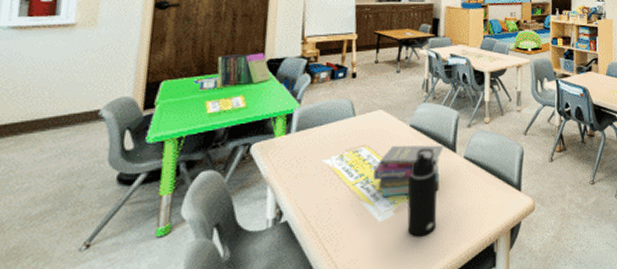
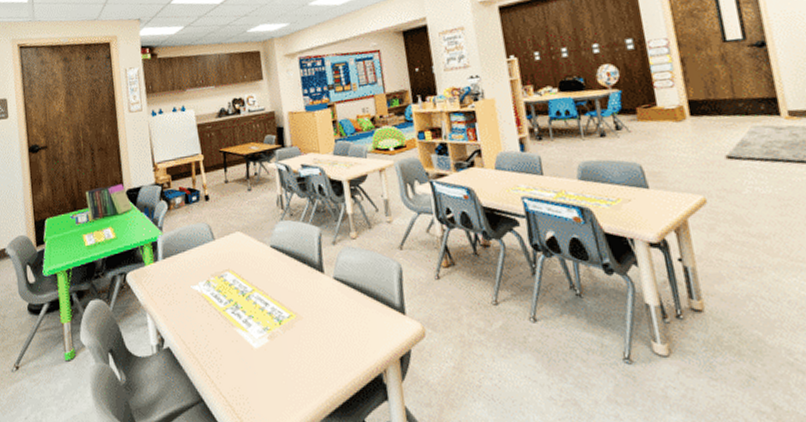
books: present [373,145,445,198] -> none [241,265,312,324]
water bottle: present [407,148,437,237] -> none [278,269,315,365]

